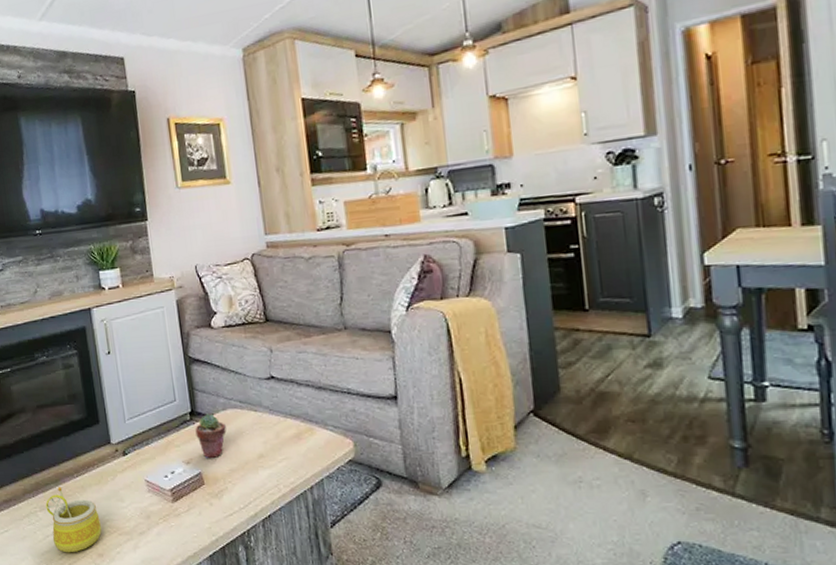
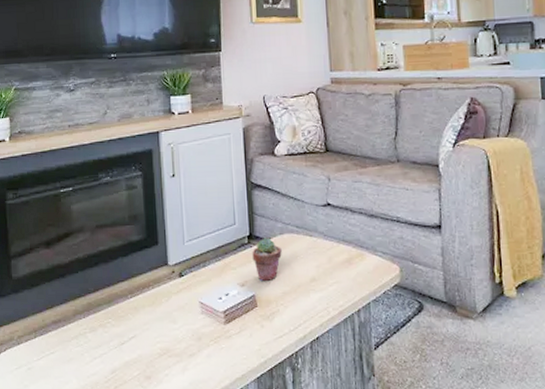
mug: present [45,487,102,553] -> none [96,308,151,376]

